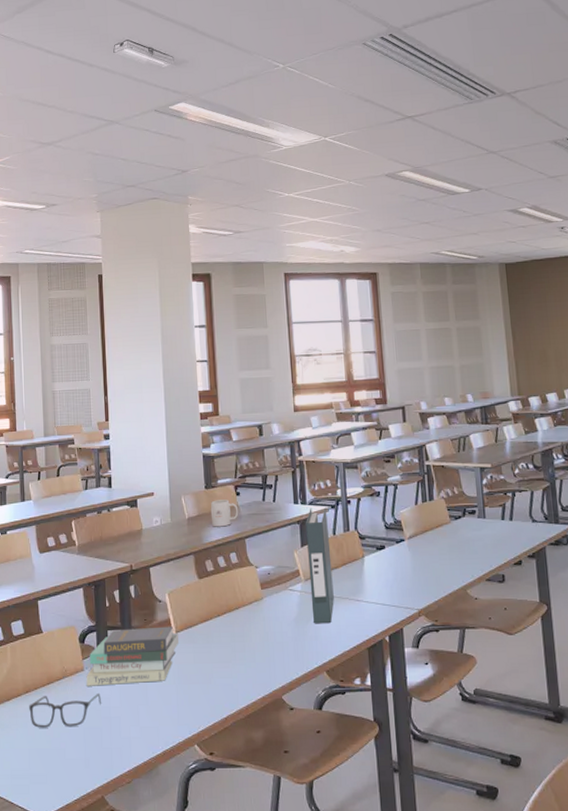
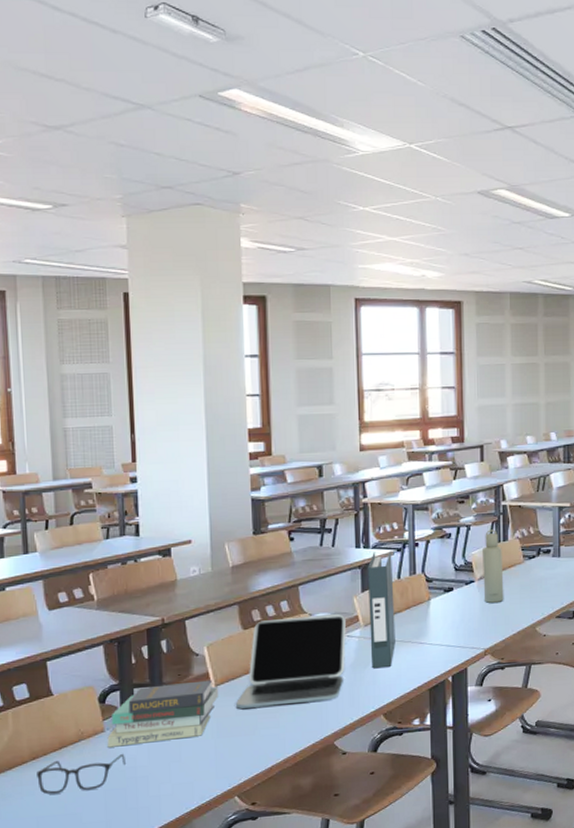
laptop: none [194,568,290,656] -> present [236,614,347,709]
mug: present [210,499,239,527] -> none [259,545,292,575]
bottle: none [410,489,434,562] -> present [483,529,504,603]

